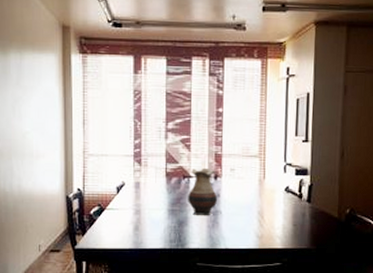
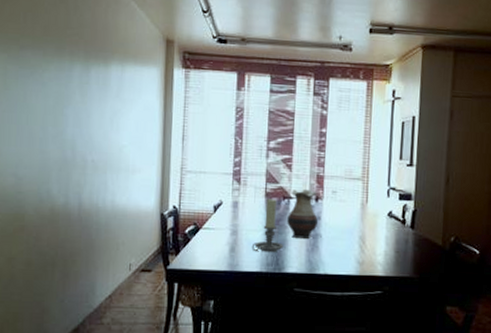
candle holder: none [154,178,185,230] -> present [251,198,283,253]

